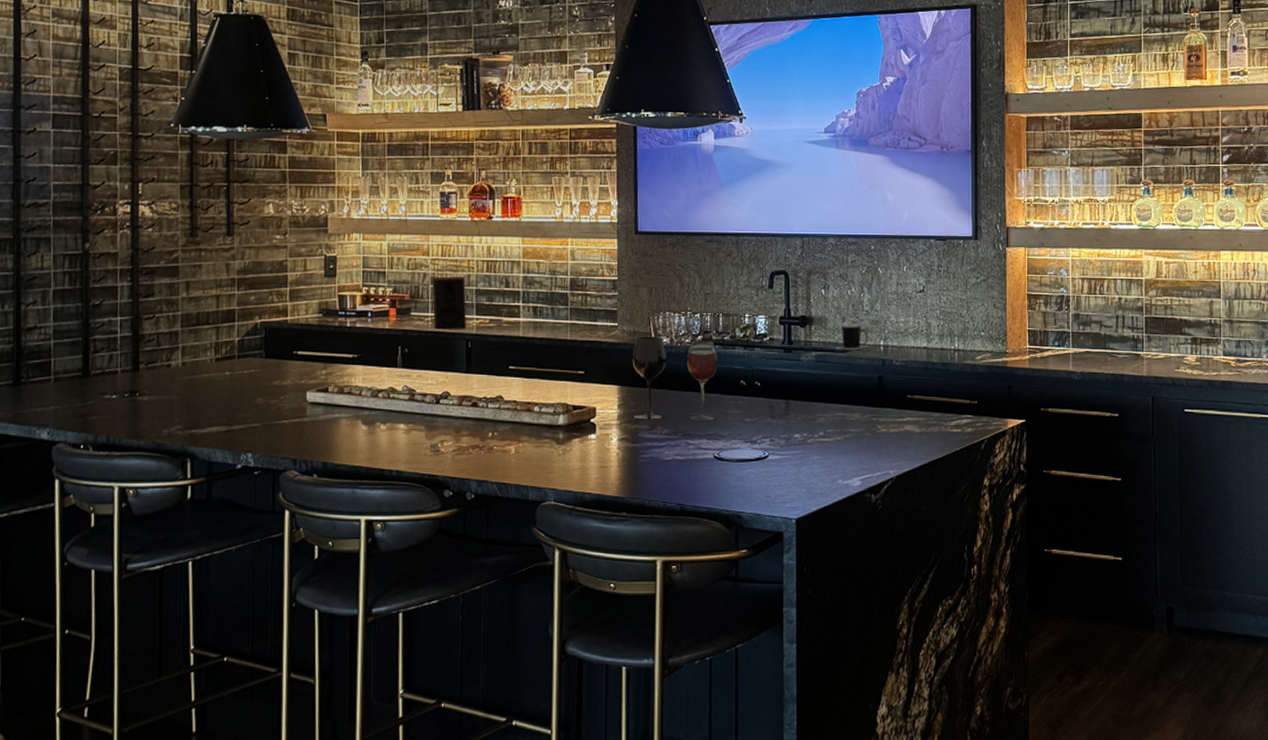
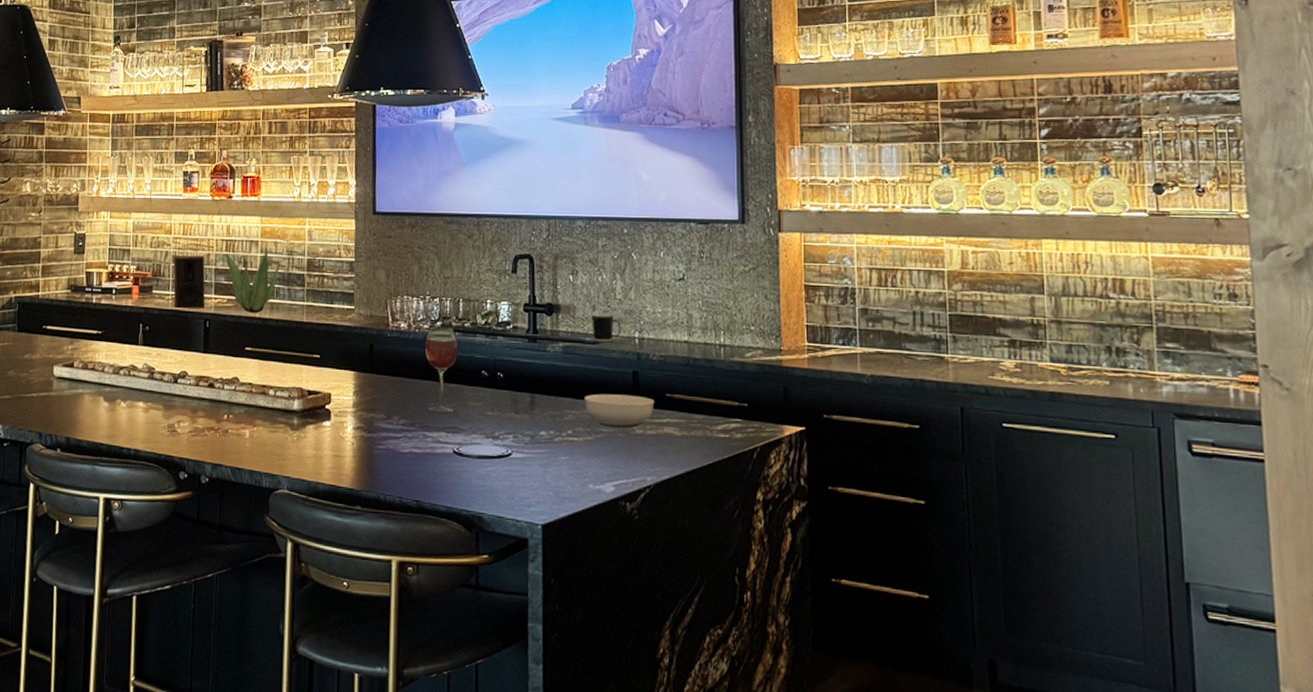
plant: none [486,271,542,333] -> present [225,251,280,314]
wineglass: present [632,336,666,420] -> none [368,320,404,409]
bowl: none [835,397,897,427] -> present [584,393,655,428]

